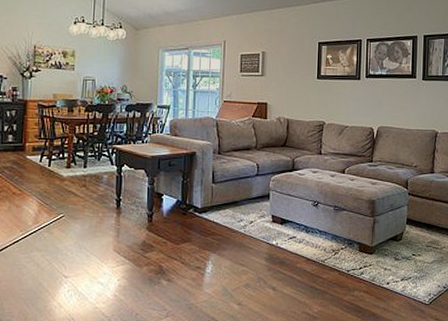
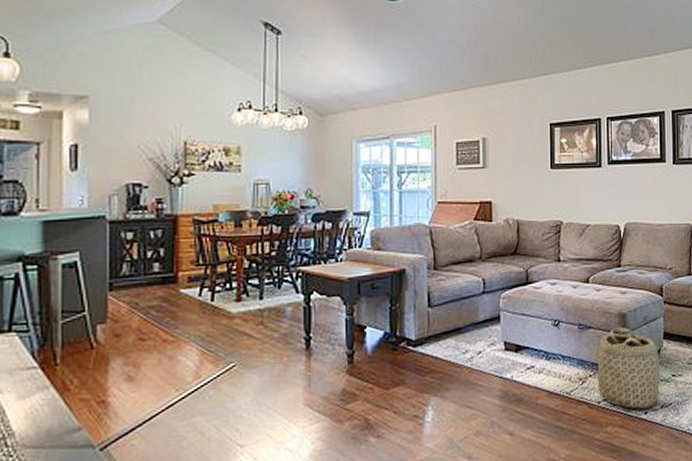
basket: none [347,212,402,279] -> present [597,327,660,409]

